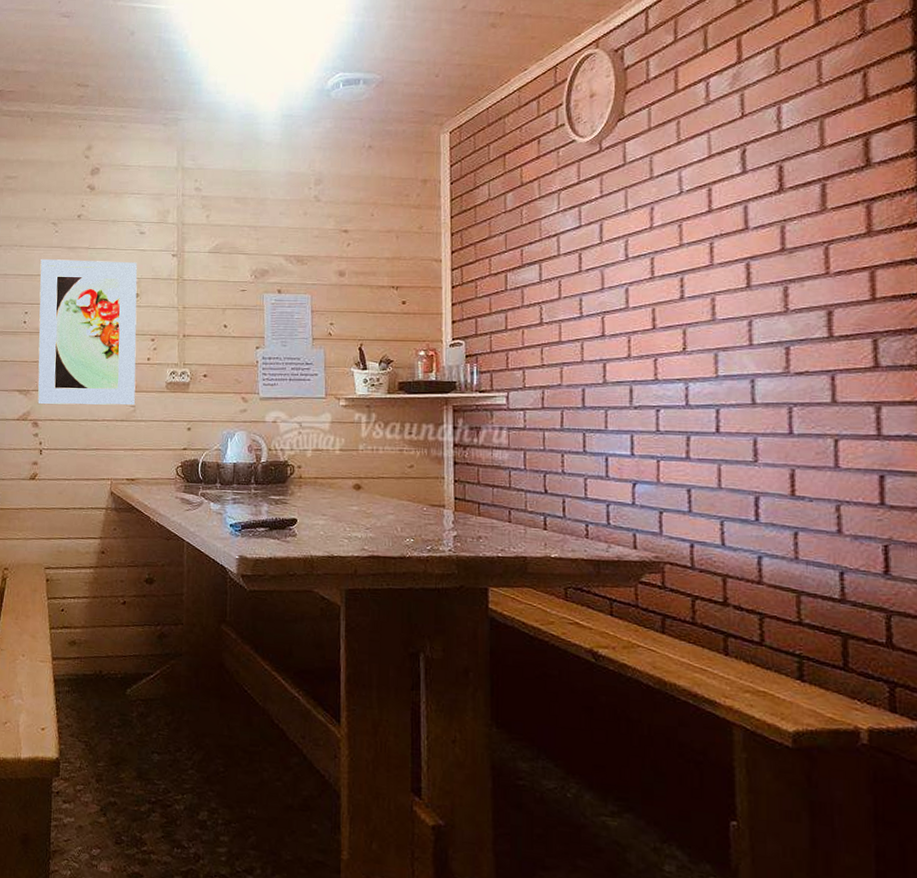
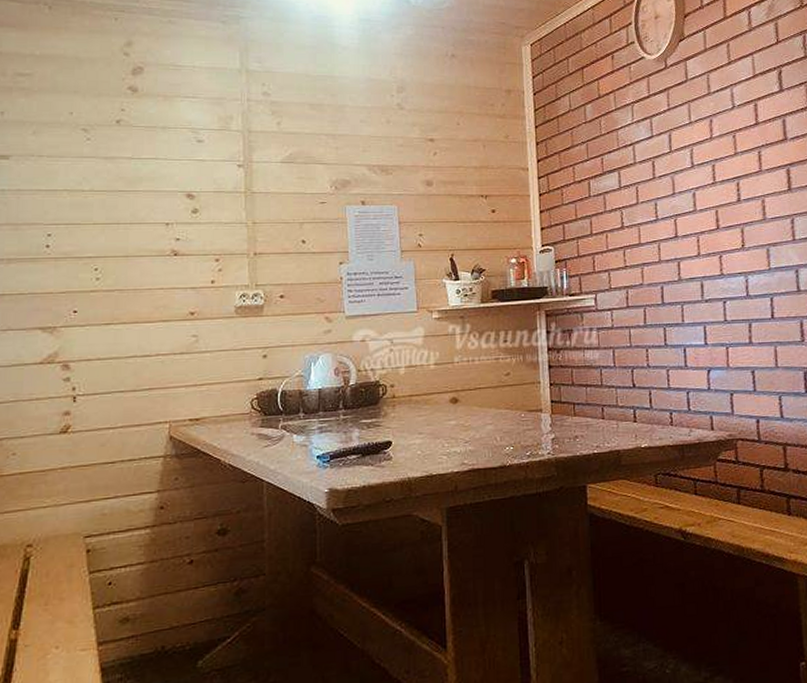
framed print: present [37,259,137,406] -> none [67,171,198,343]

